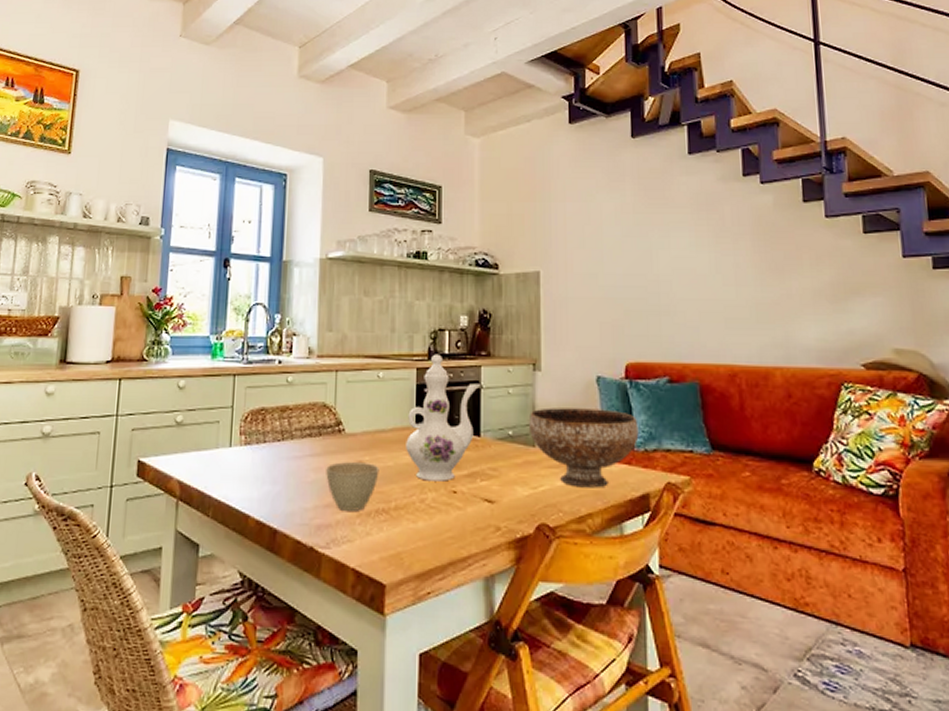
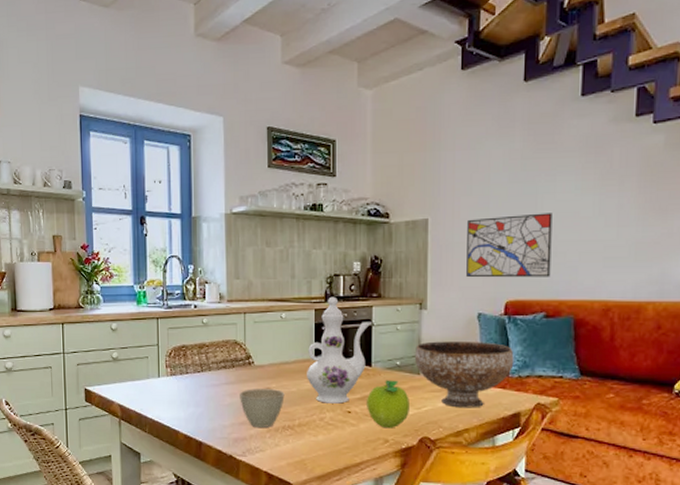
fruit: none [475,452,524,513] -> present [367,380,409,429]
wall art: none [581,269,672,338] -> present [466,213,552,278]

